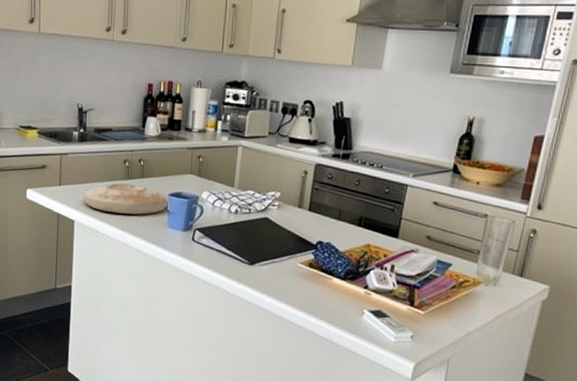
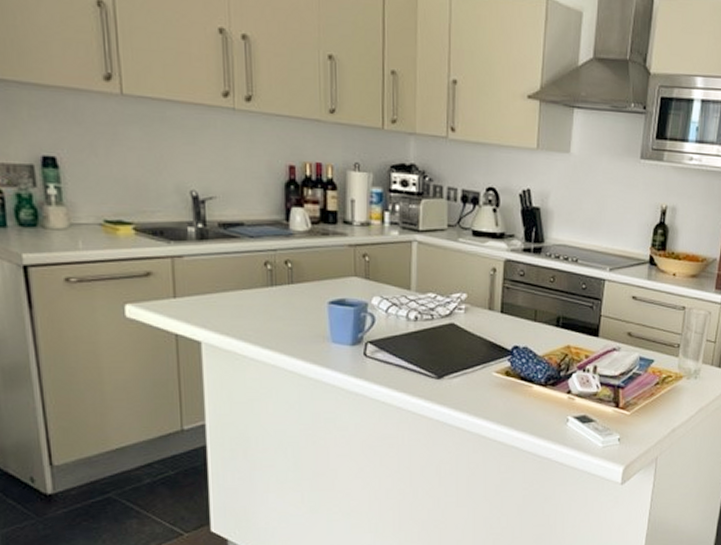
plate: present [84,183,168,215] -> none [212,291,329,329]

